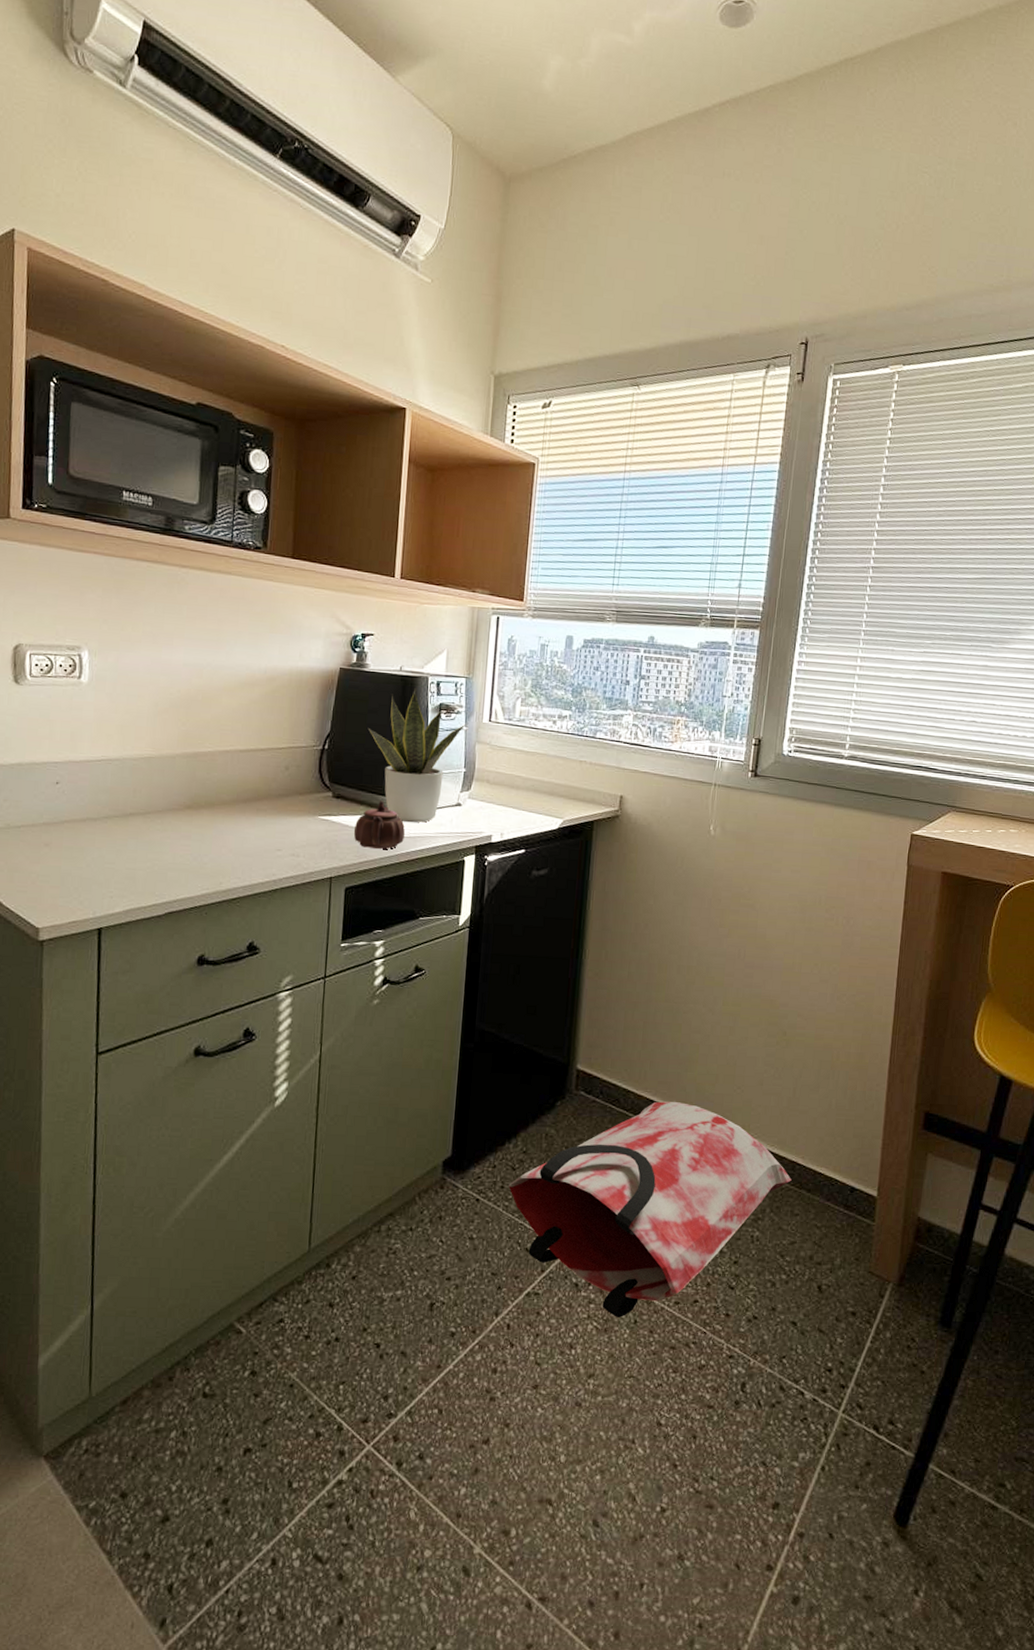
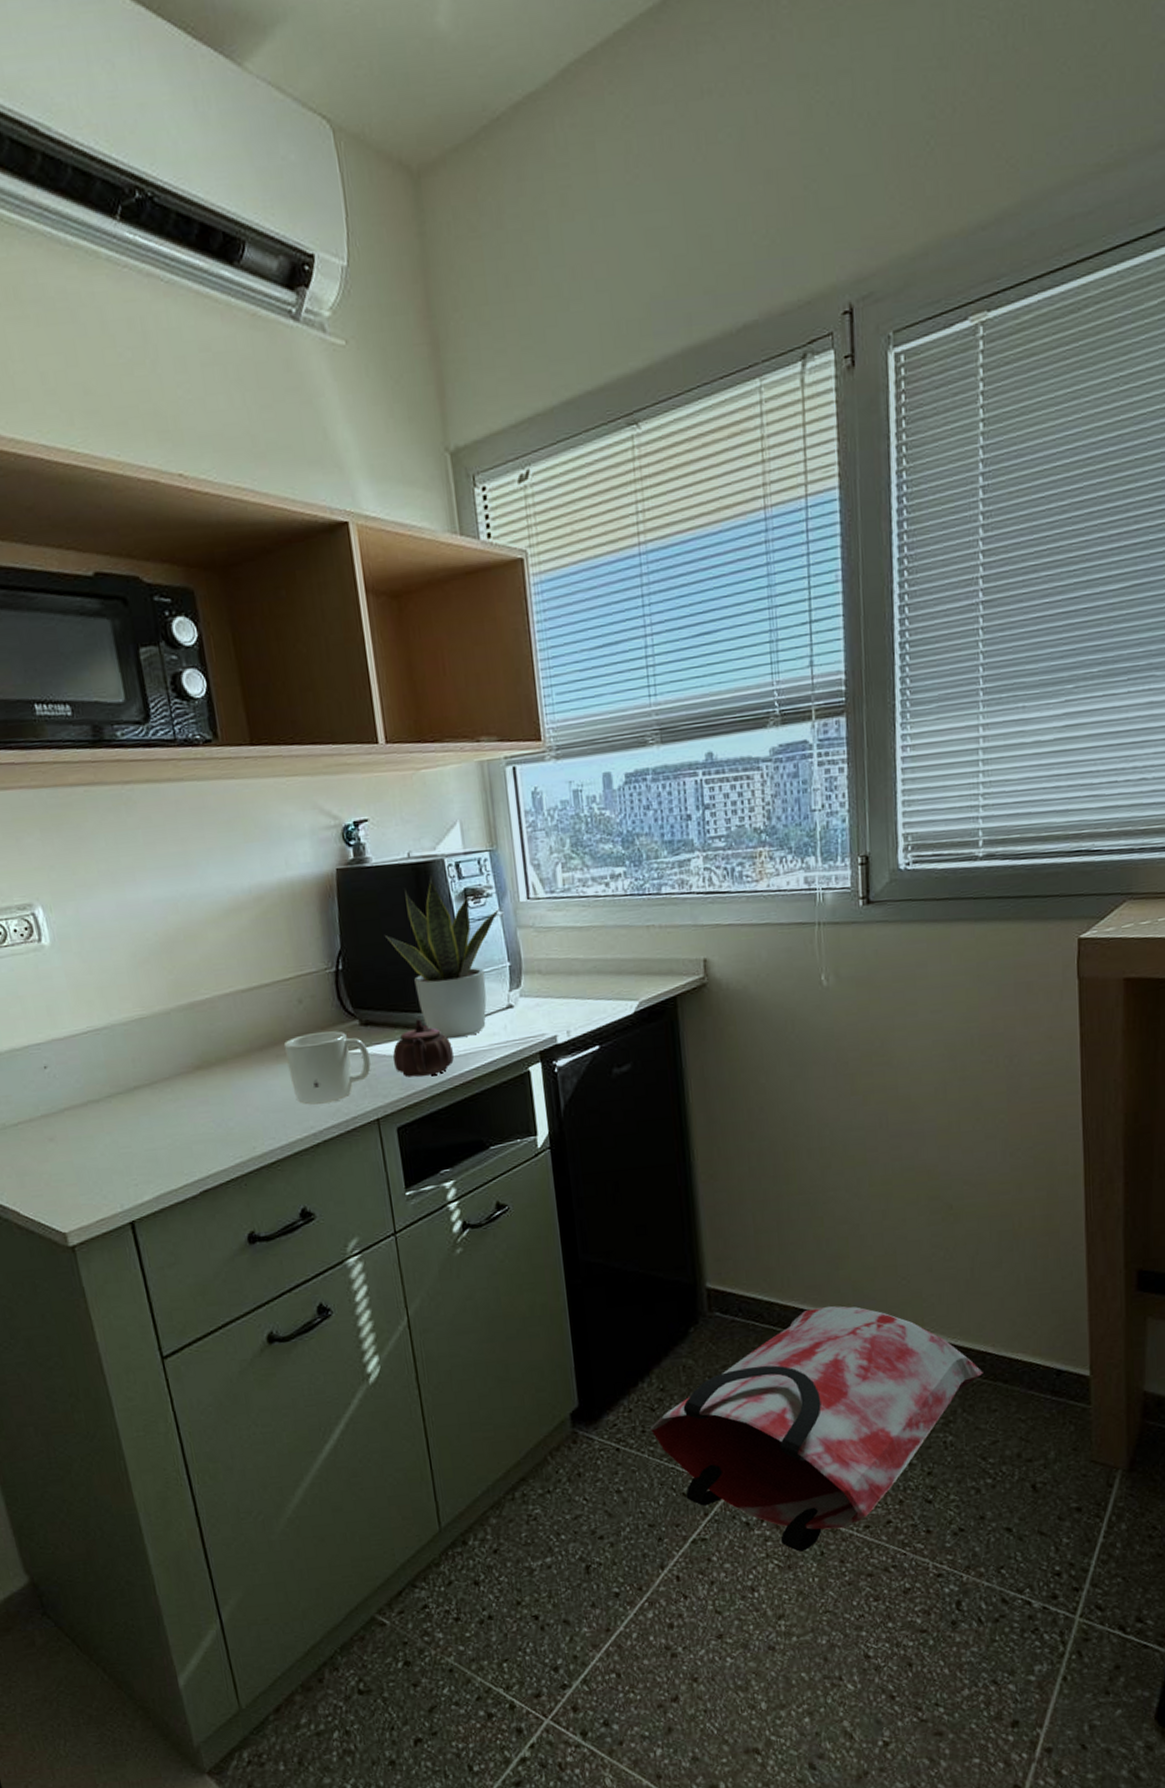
mug: none [264,796,335,857] -> present [283,1031,371,1105]

